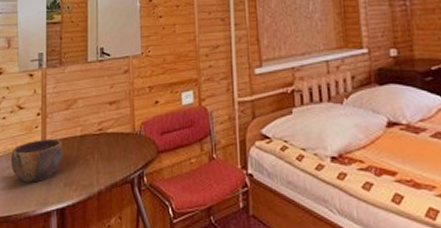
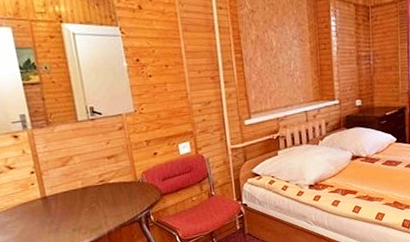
bowl: present [11,138,63,183] -> none [9,192,67,233]

